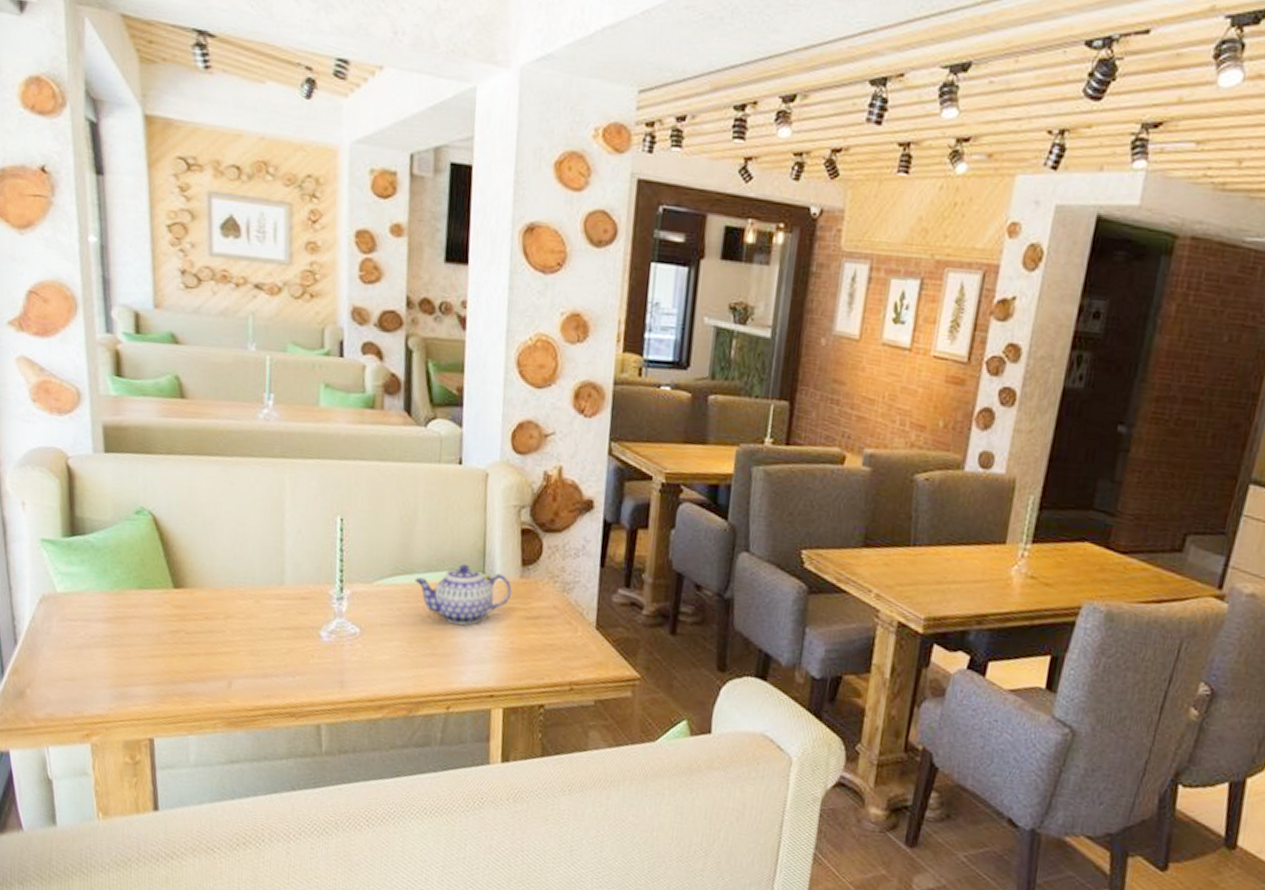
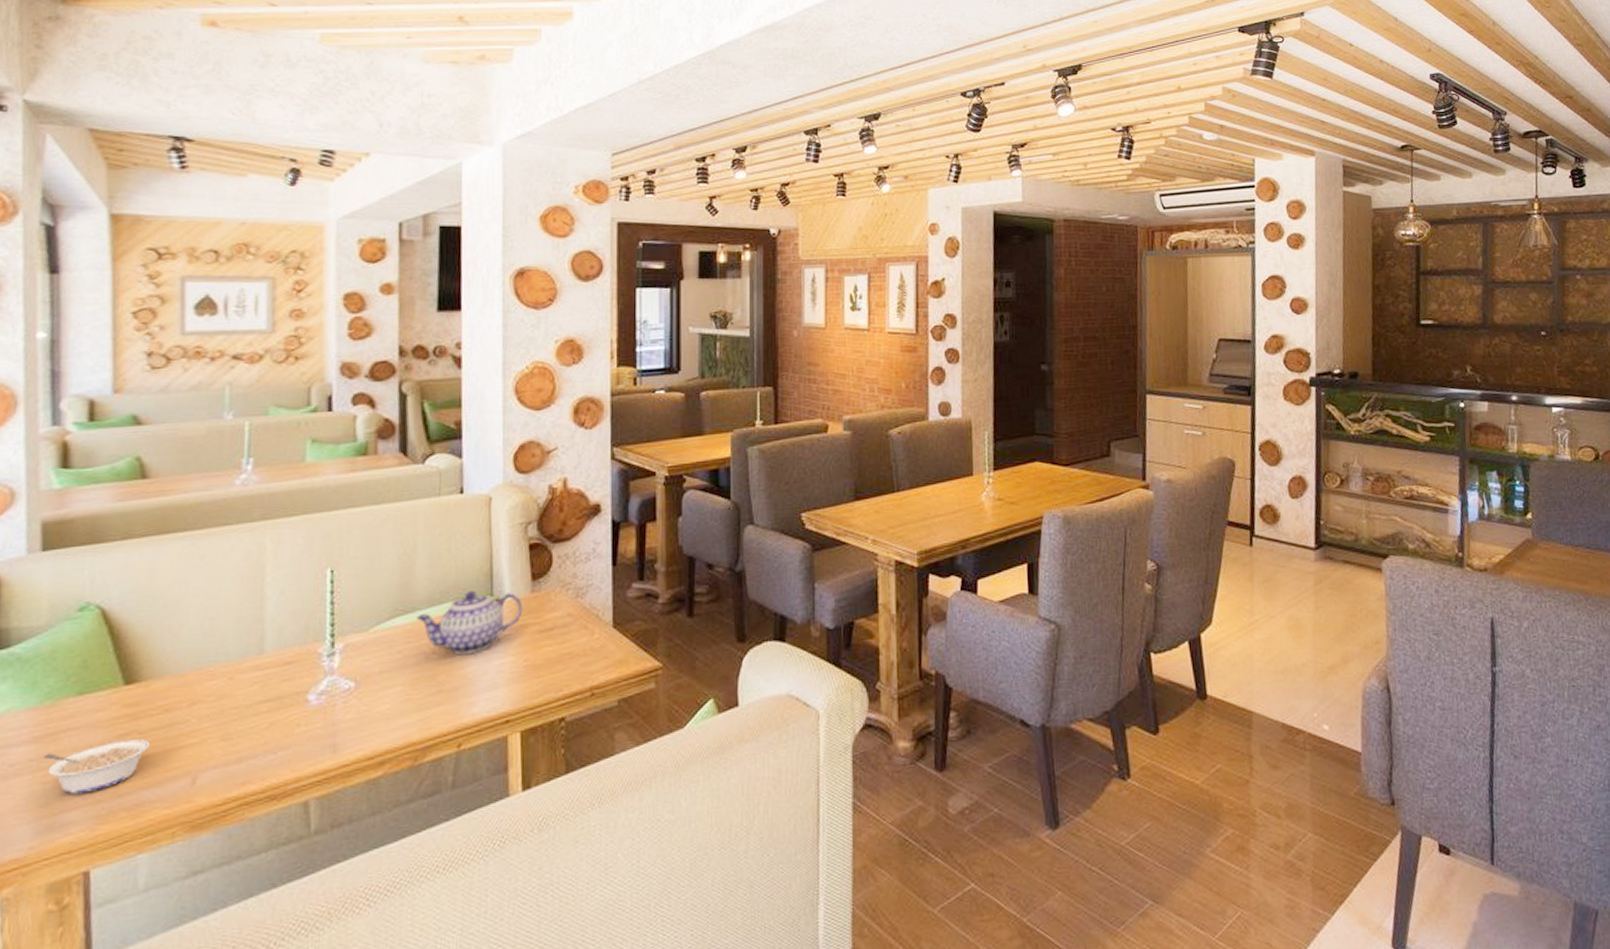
legume: none [115,633,196,675] -> present [43,738,151,795]

